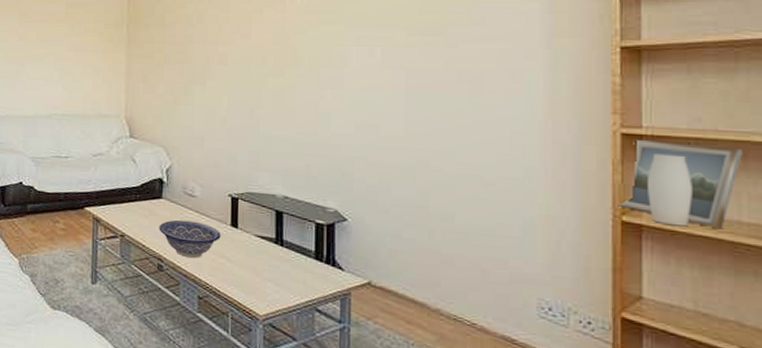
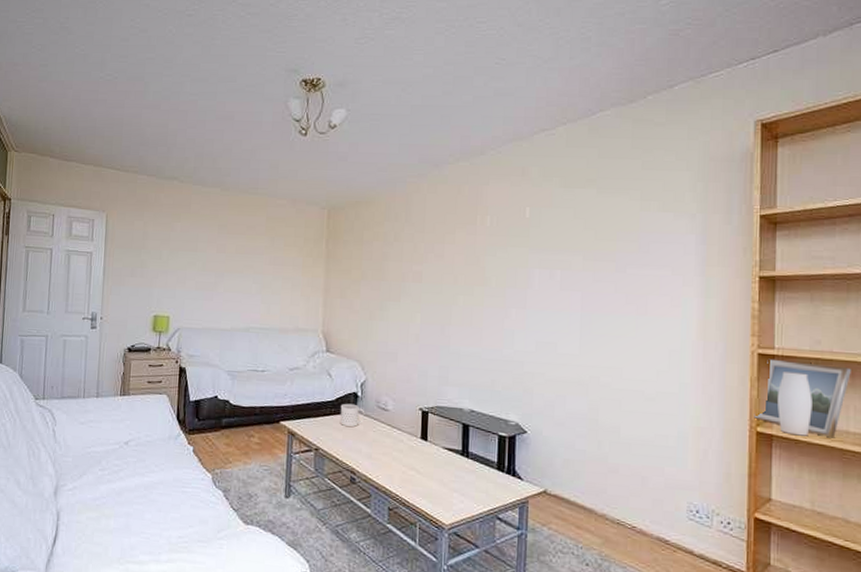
mug: none [145,189,172,214] -> present [340,403,365,428]
decorative bowl: present [159,219,221,258] -> none [352,433,411,470]

